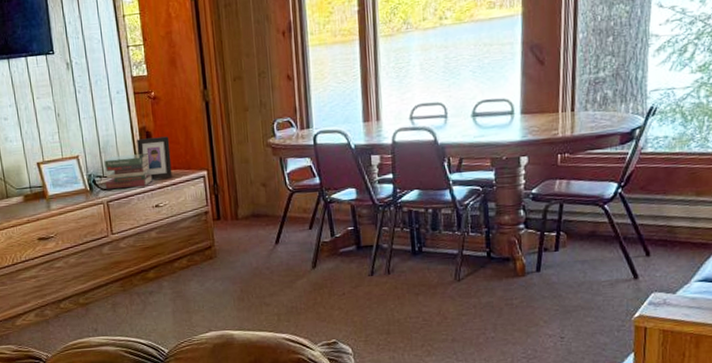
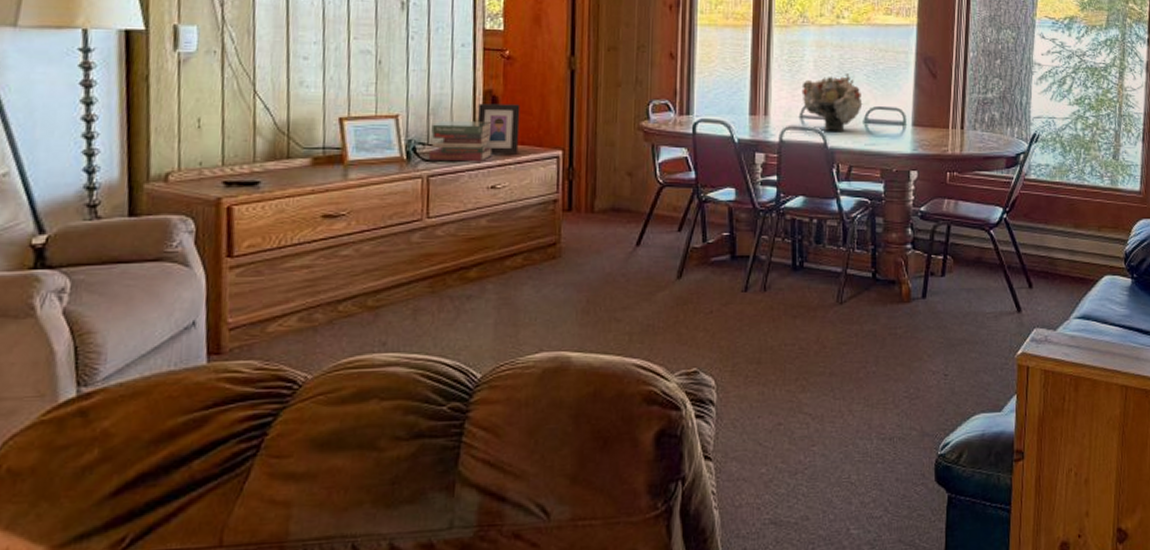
flower arrangement: none [409,72,470,130] -> present [801,73,863,133]

